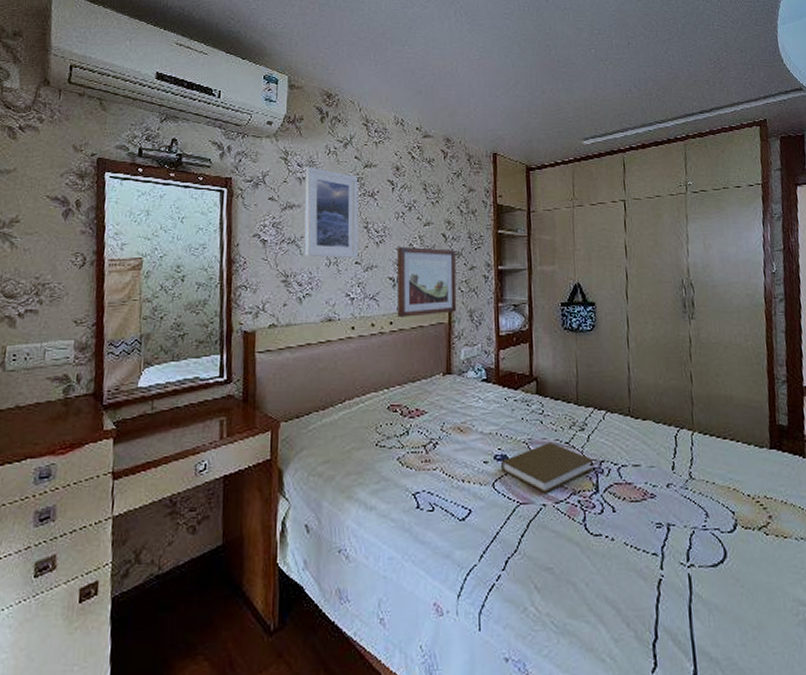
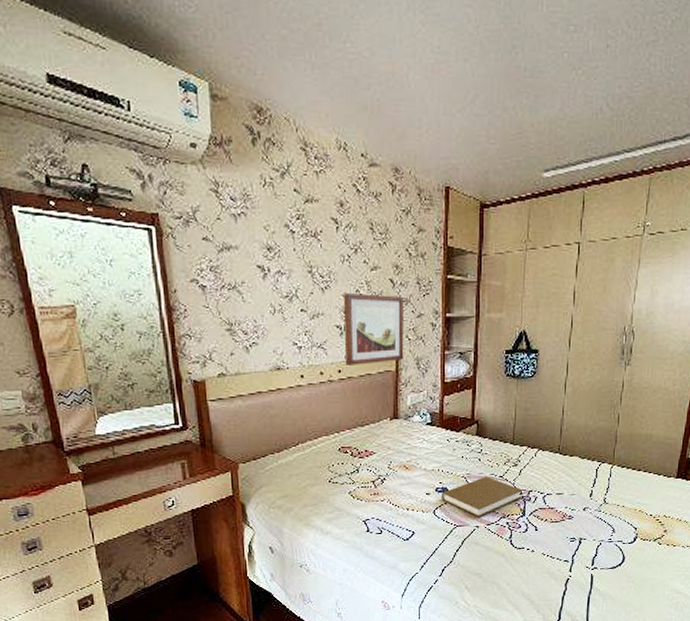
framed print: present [304,166,359,258] -> none [239,201,303,305]

